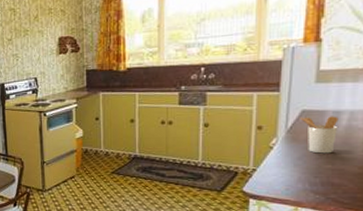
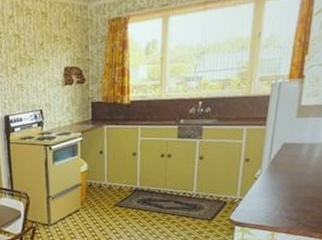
utensil holder: present [300,116,339,154] -> none [282,148,313,183]

